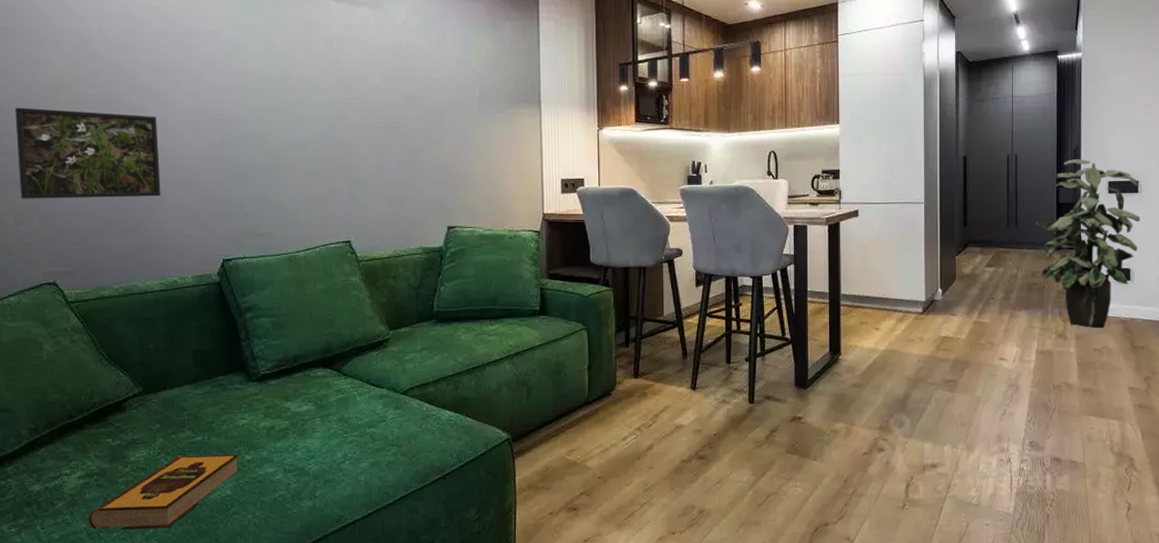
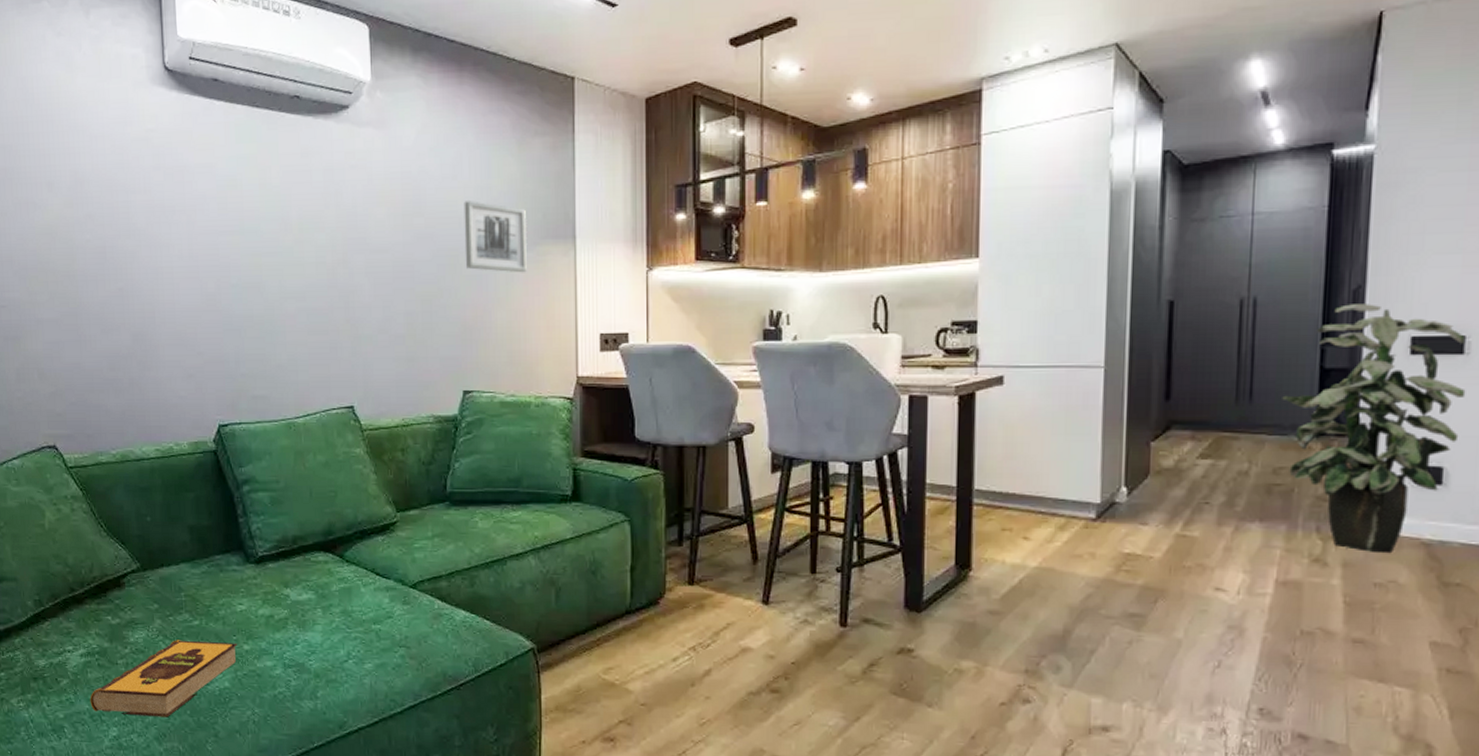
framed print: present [14,107,161,199] -> none [14,255,156,355]
wall art: none [447,70,501,130] -> present [464,201,527,273]

